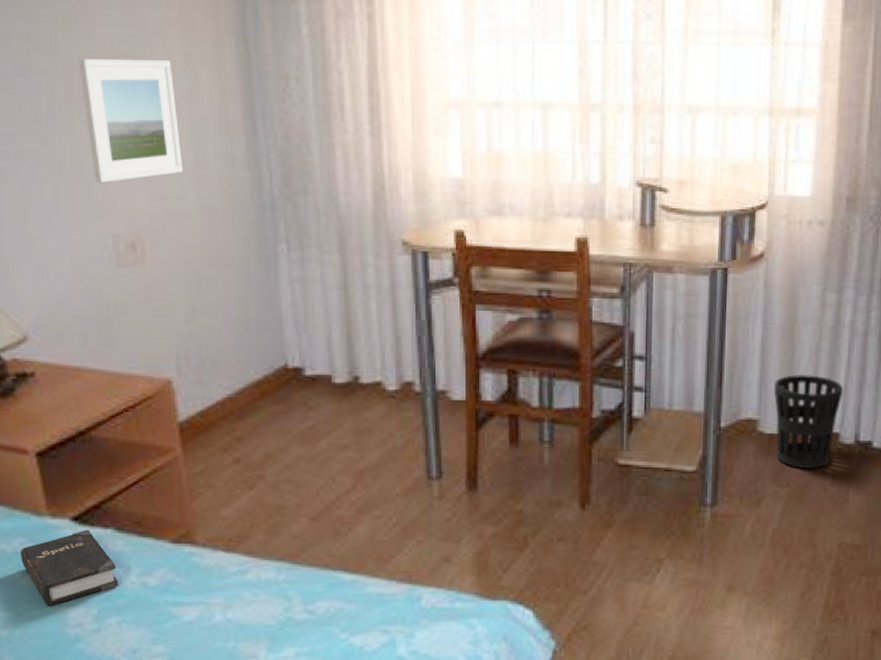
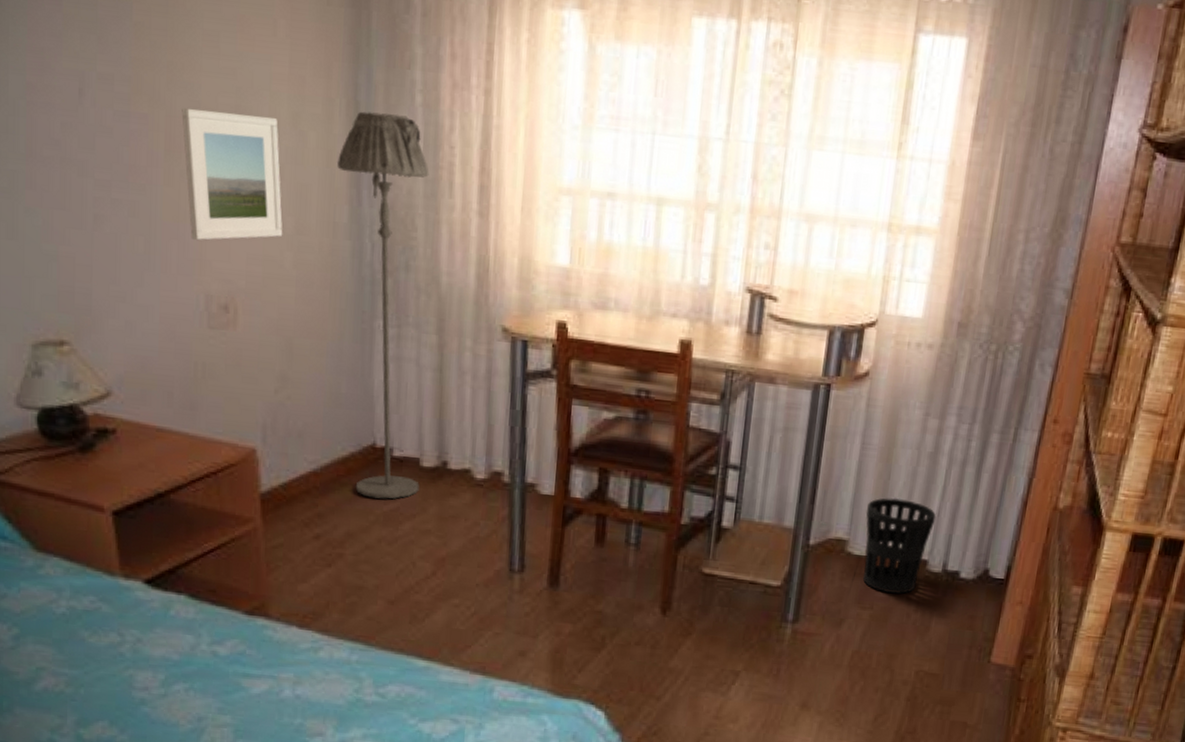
hardback book: present [20,529,119,606] -> none [89,593,189,668]
floor lamp: none [231,46,333,418] -> present [337,111,429,499]

